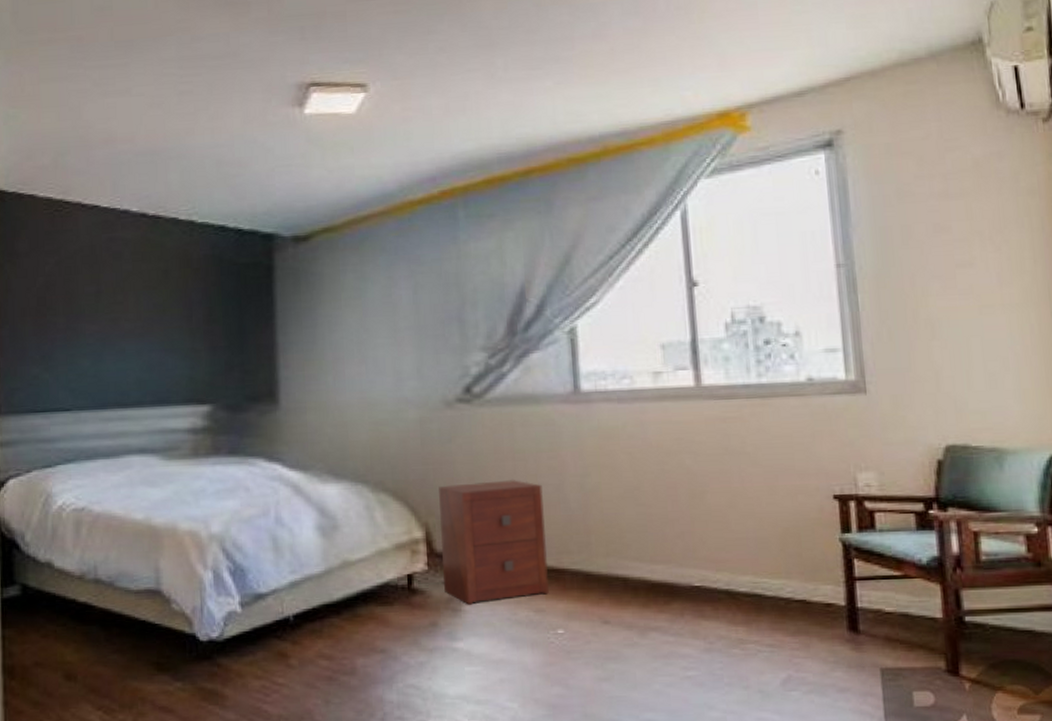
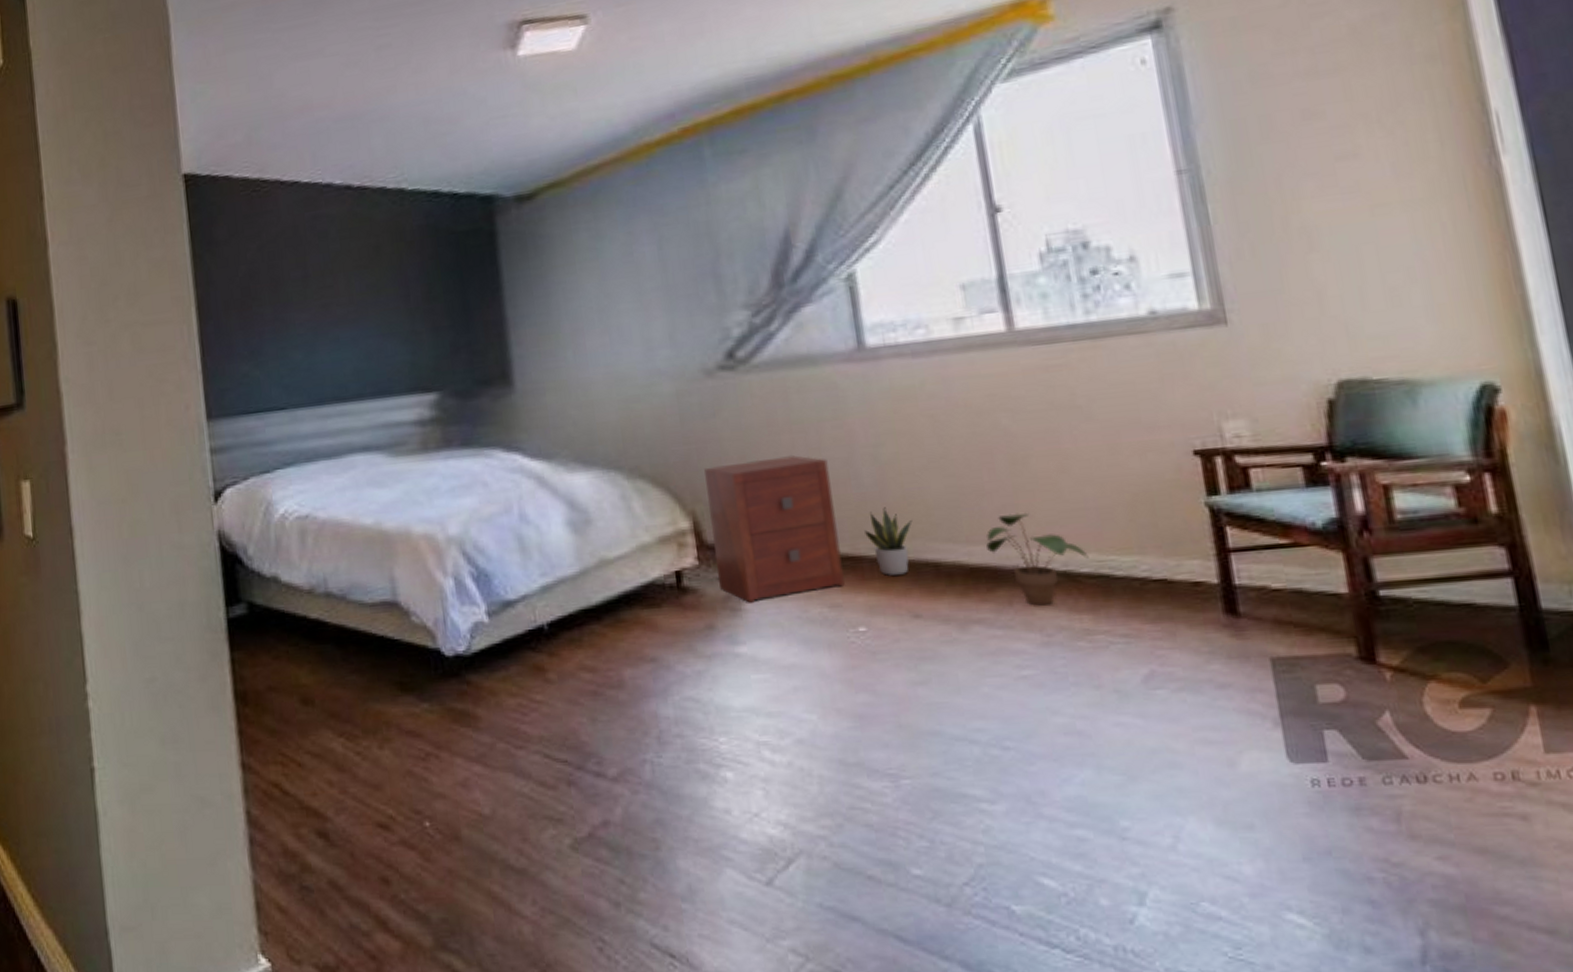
potted plant: none [569,528,608,588] -> present [865,507,913,576]
potted plant: none [666,539,747,618] -> present [986,512,1089,606]

